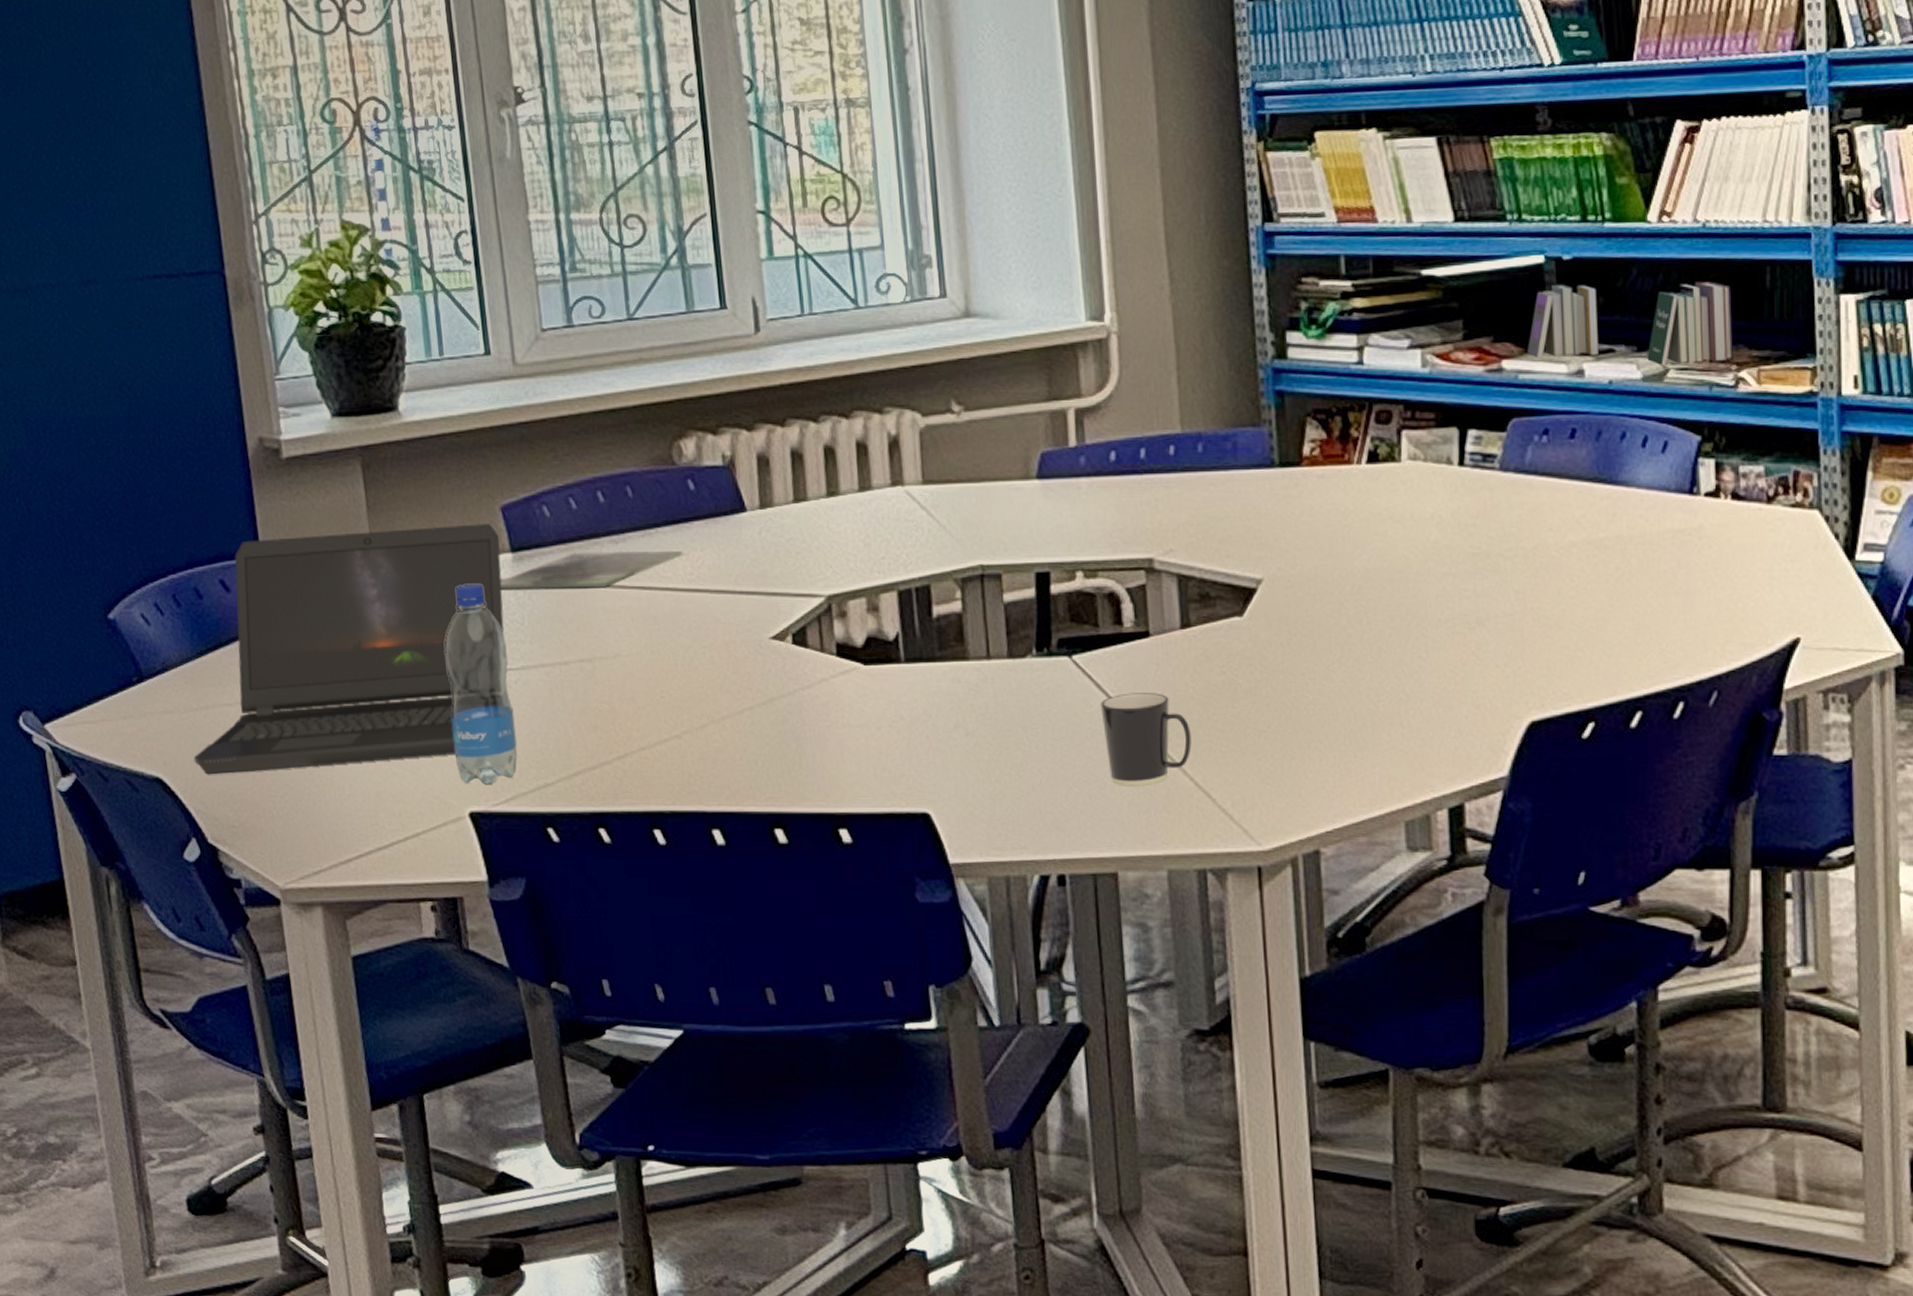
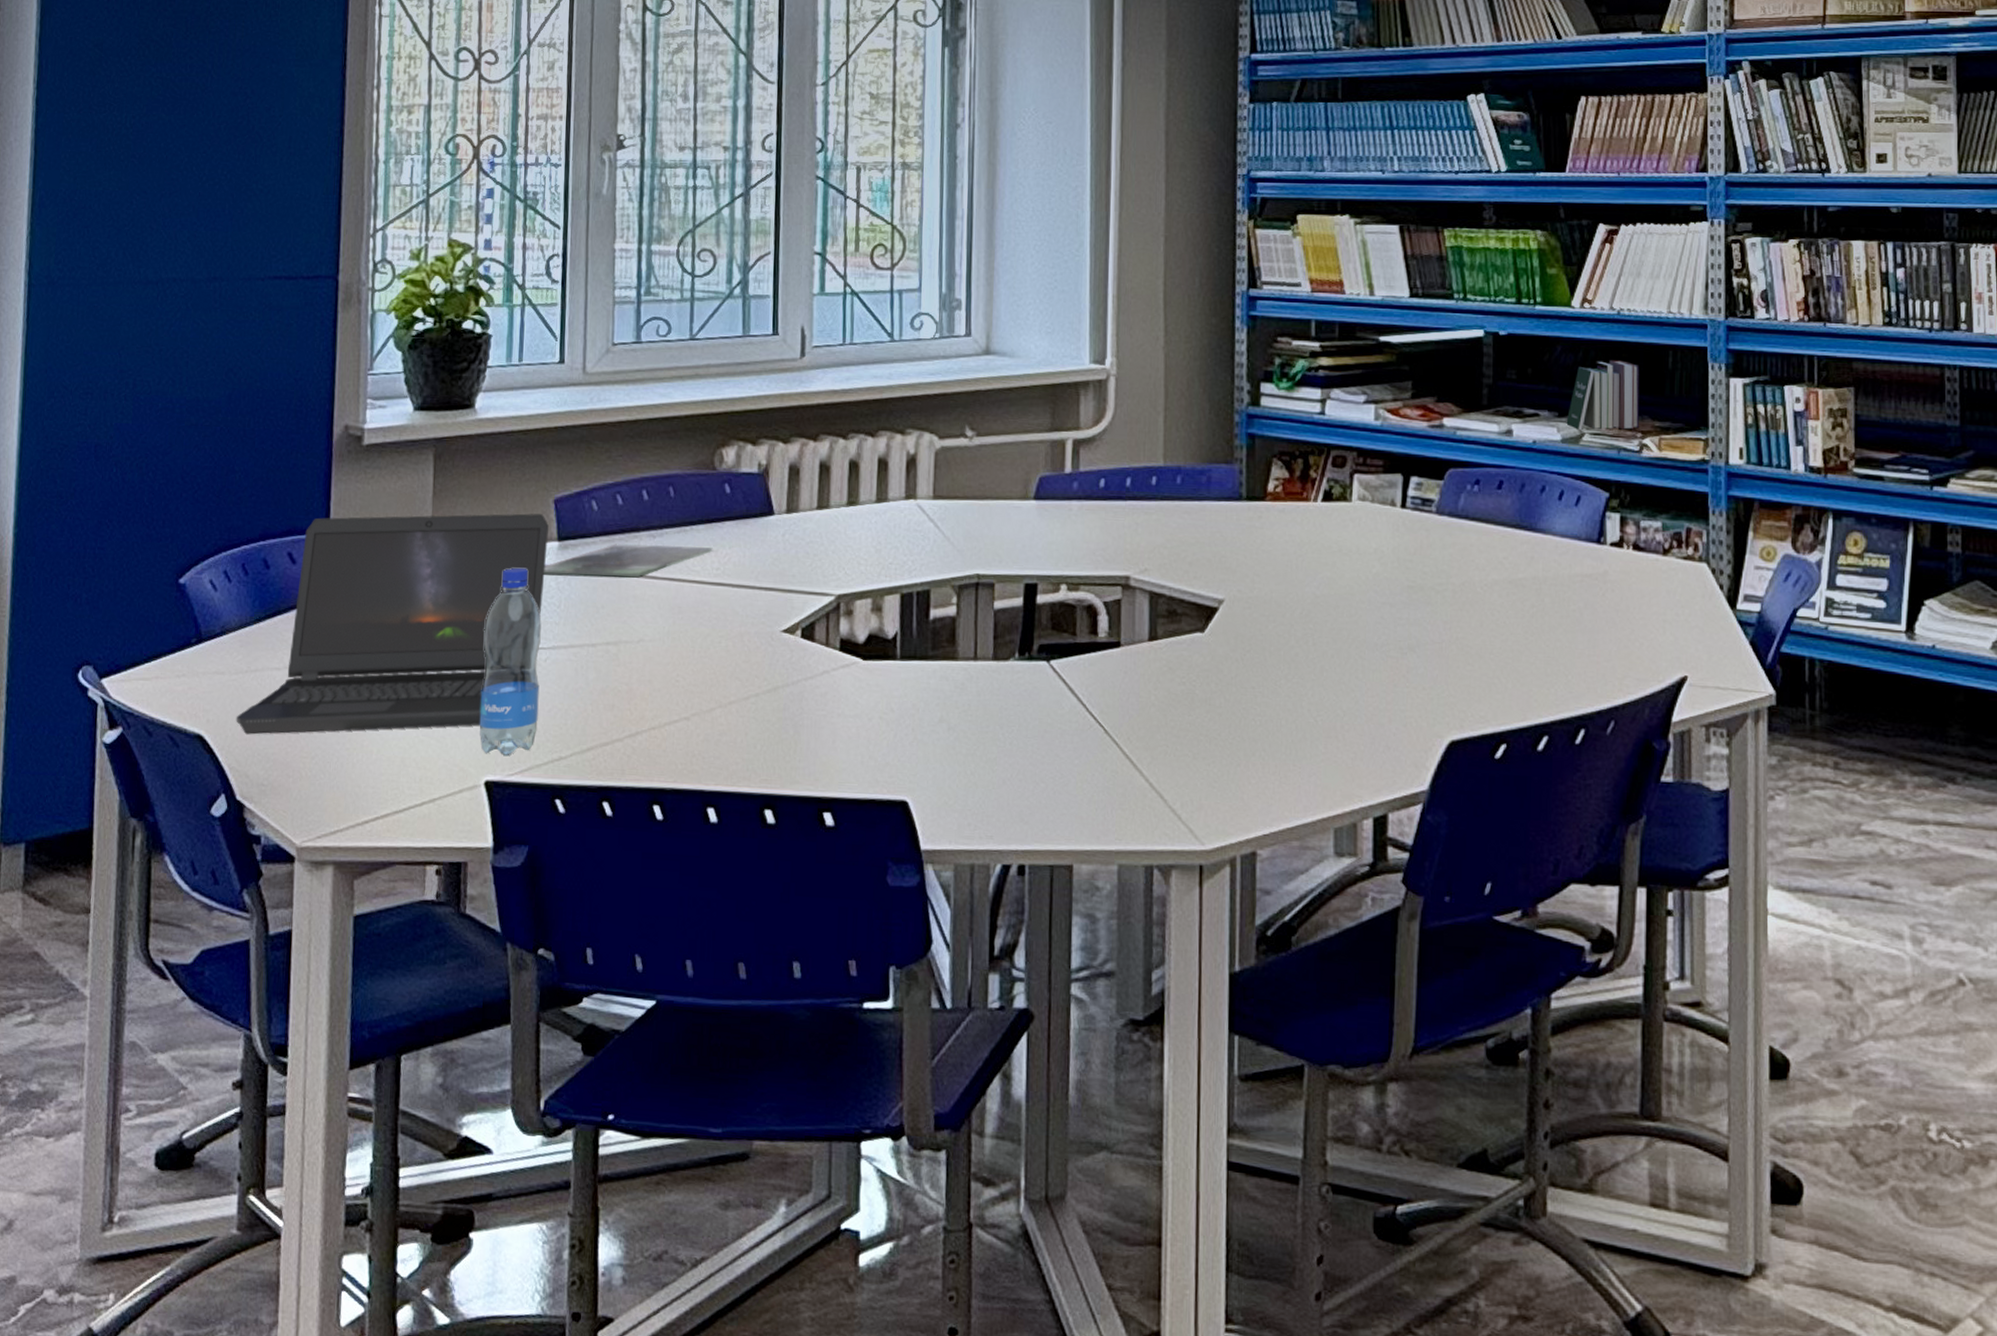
mug: present [1100,693,1192,787] -> none [1071,697,1150,785]
books: present [1527,284,1599,359] -> none [1465,355,1526,418]

